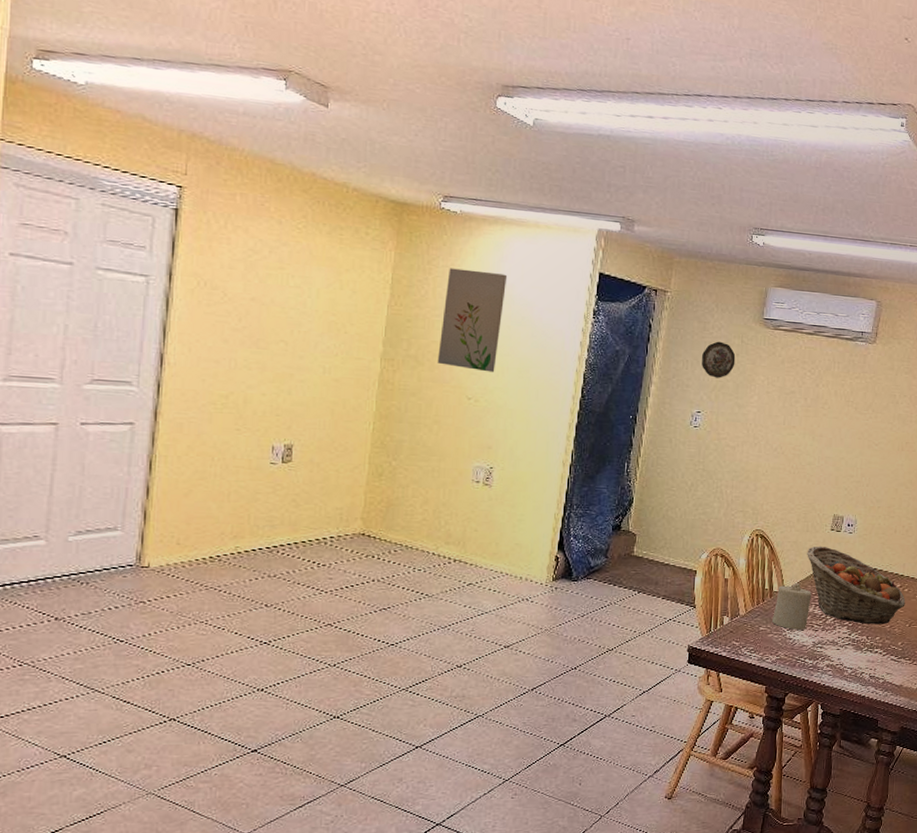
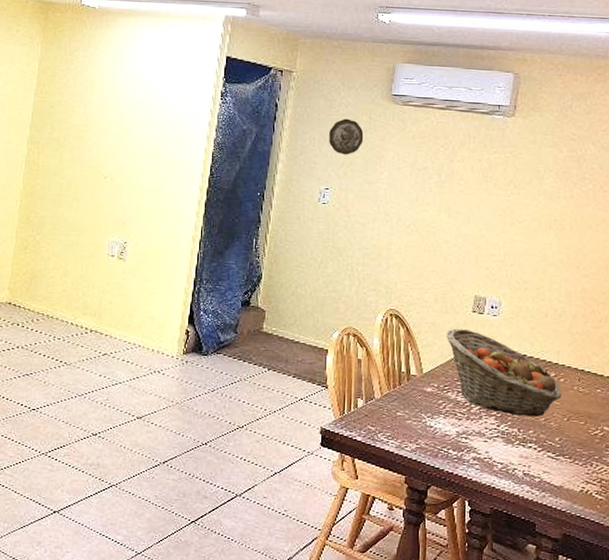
wall art: present [437,268,507,372] -> none [77,58,140,153]
candle: present [772,583,812,630] -> none [411,367,453,418]

